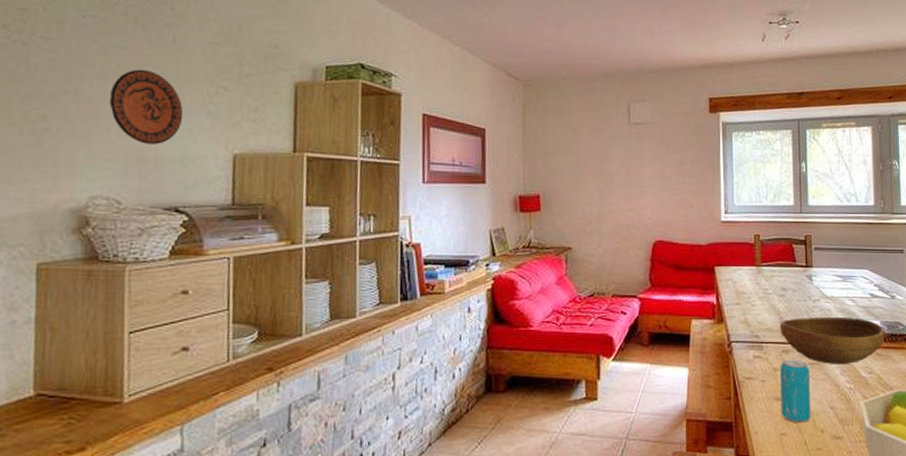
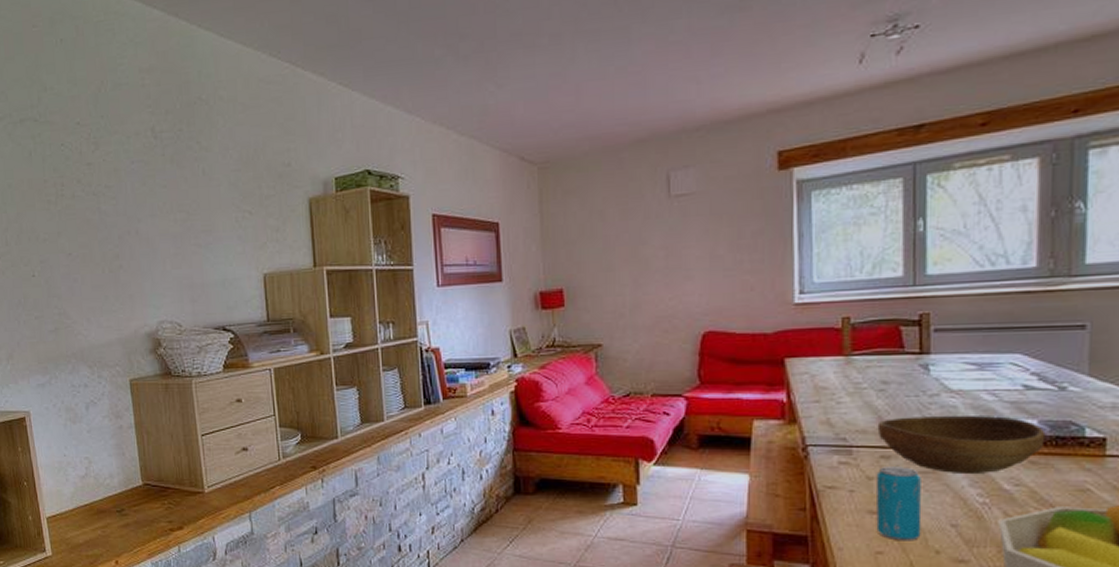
decorative plate: present [109,69,184,144] -> none [161,203,219,272]

